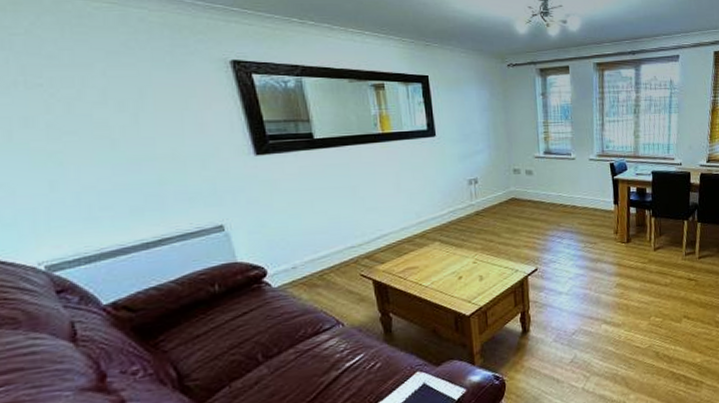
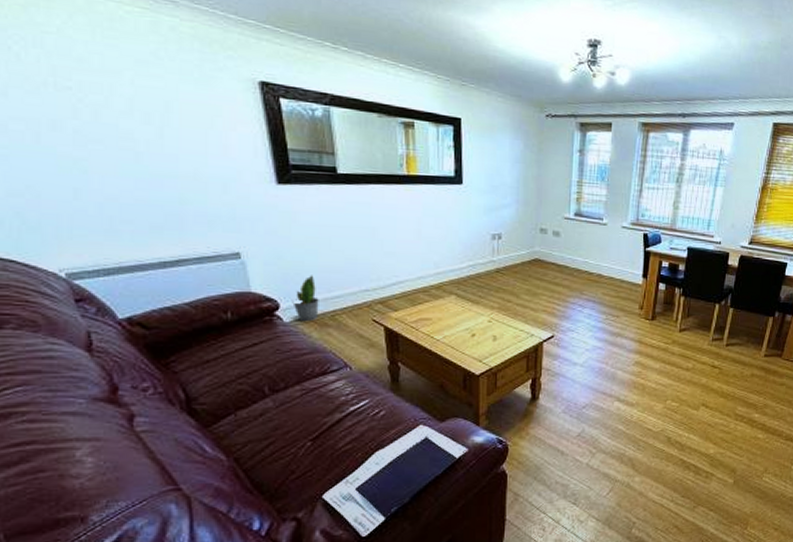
potted plant: none [279,238,307,286] -> present [292,275,319,322]

